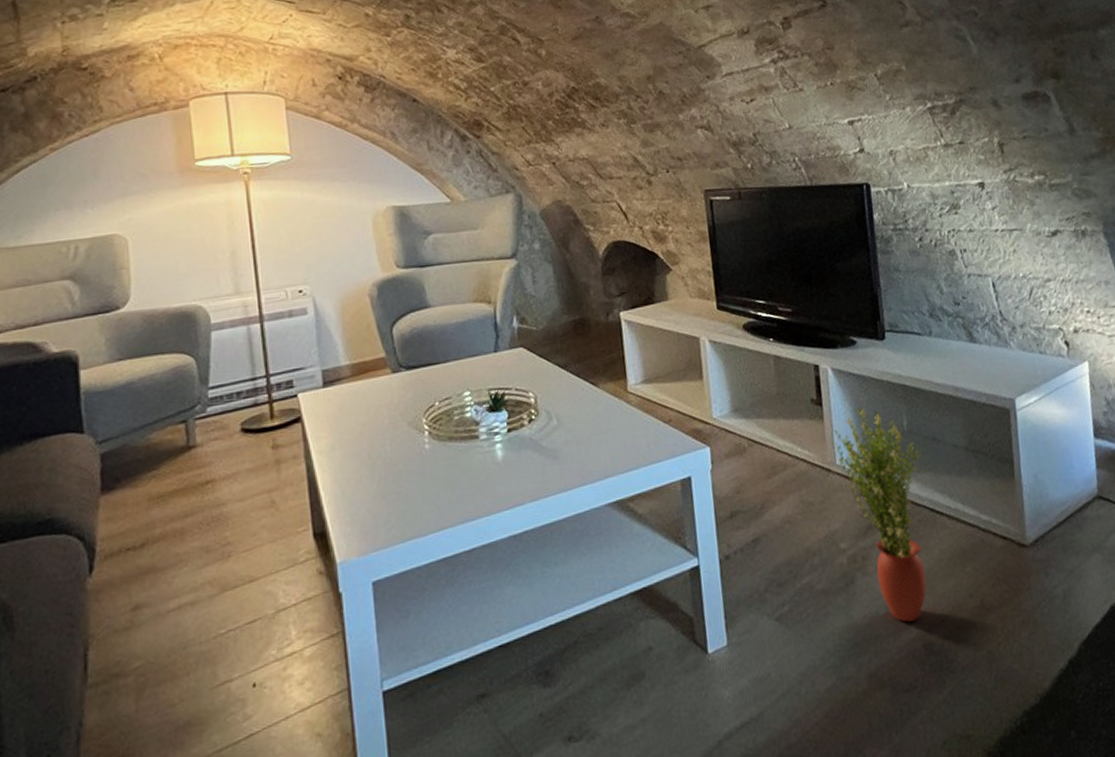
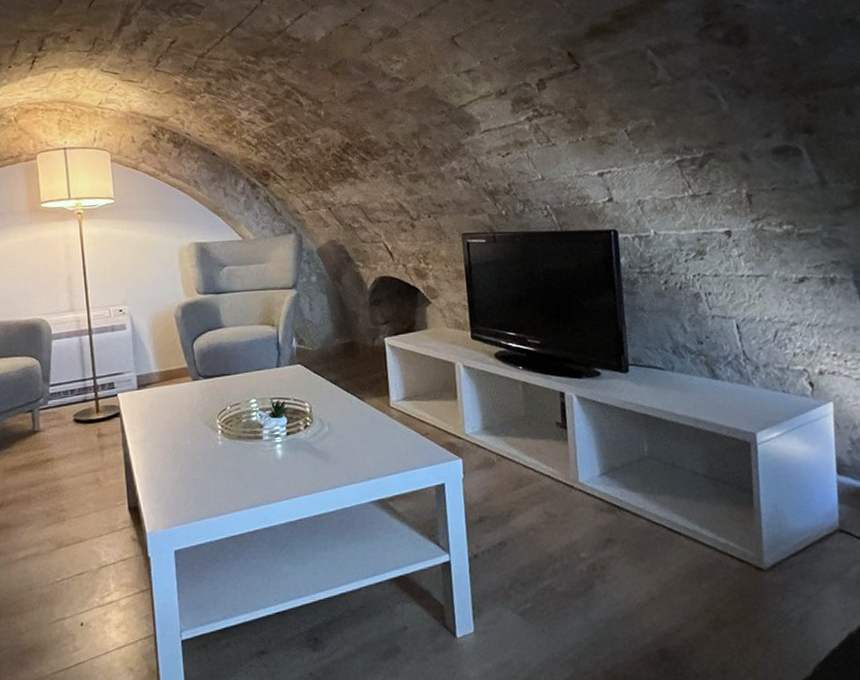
potted plant: present [834,407,927,622] -> none [578,432,663,629]

